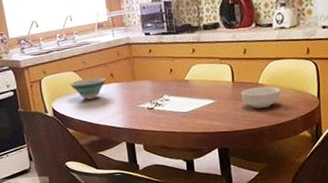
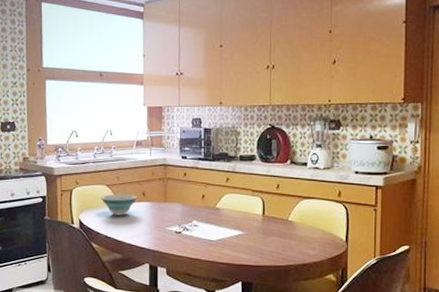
cereal bowl: present [241,86,281,109] -> none [270,223,310,246]

